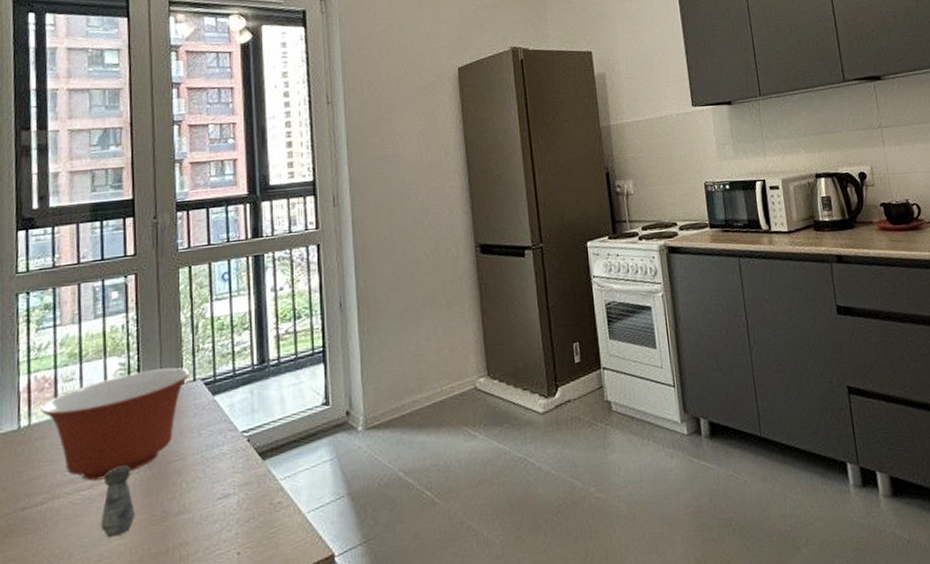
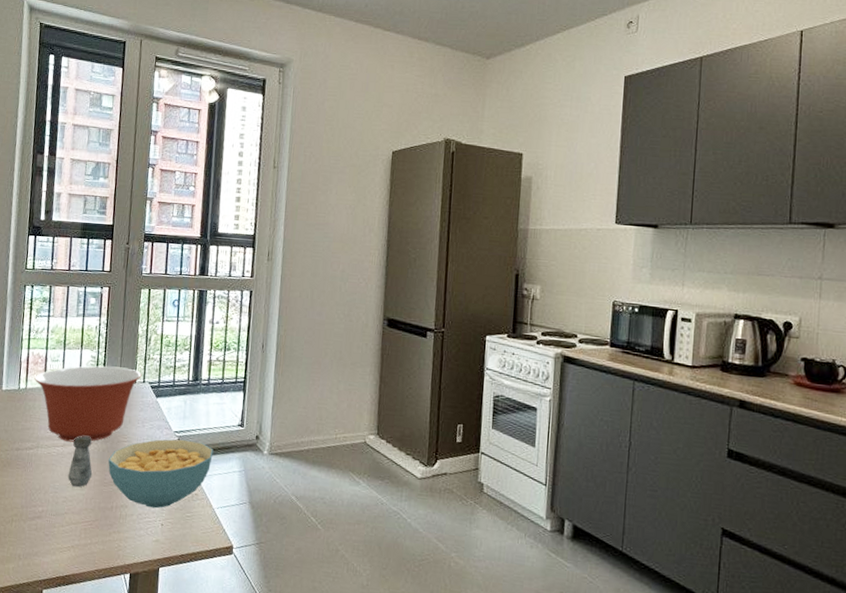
cereal bowl: none [157,437,295,537] -> present [108,439,214,509]

